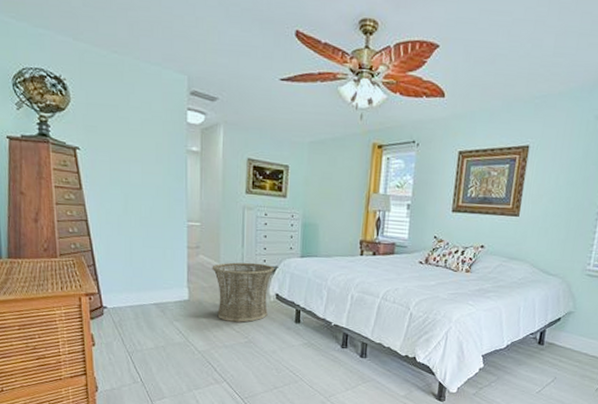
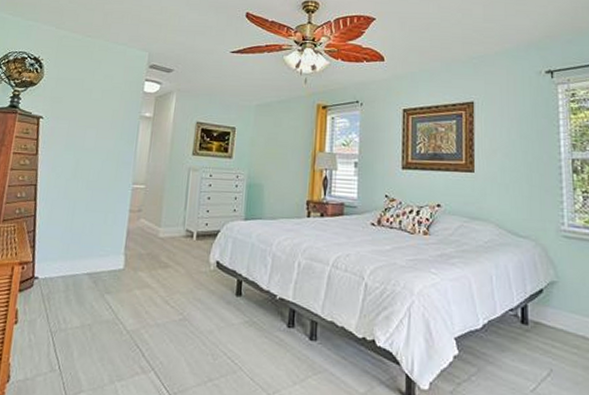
basket: present [212,262,274,323] -> none [151,226,216,296]

